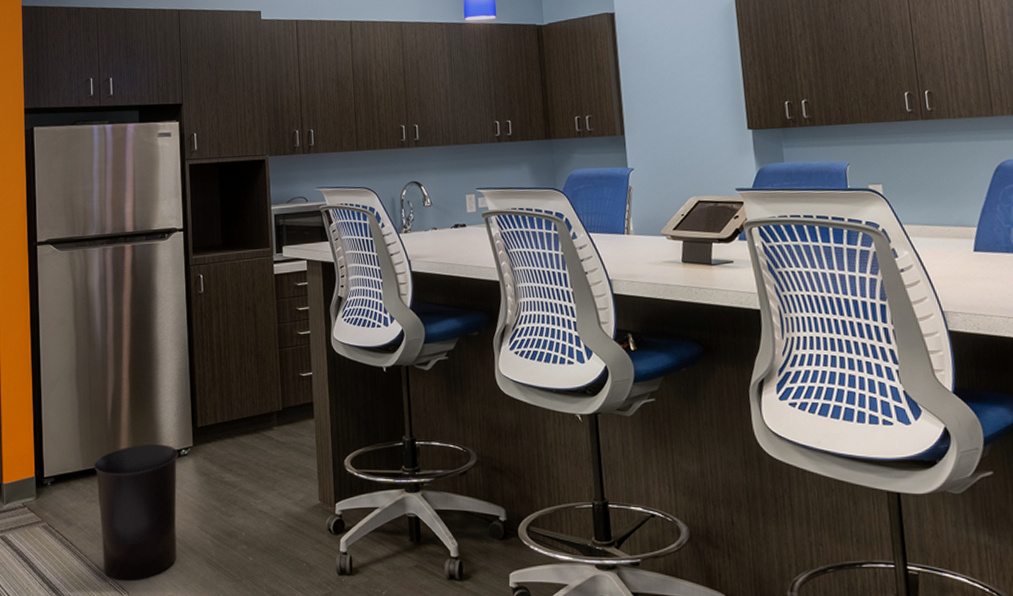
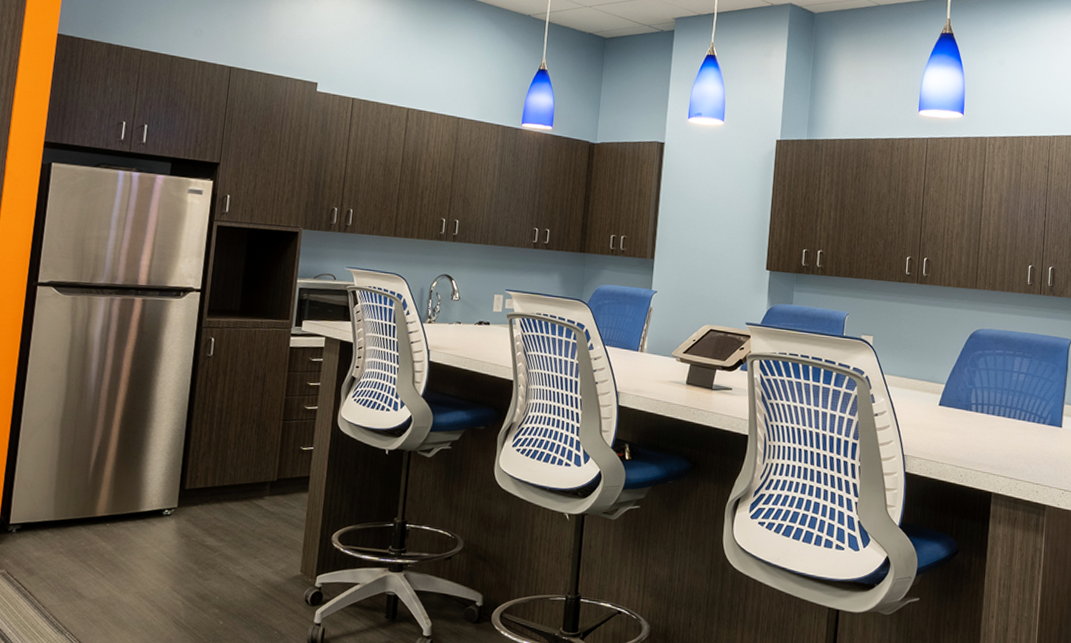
waste bin: present [93,444,179,580] -> none [61,500,161,635]

